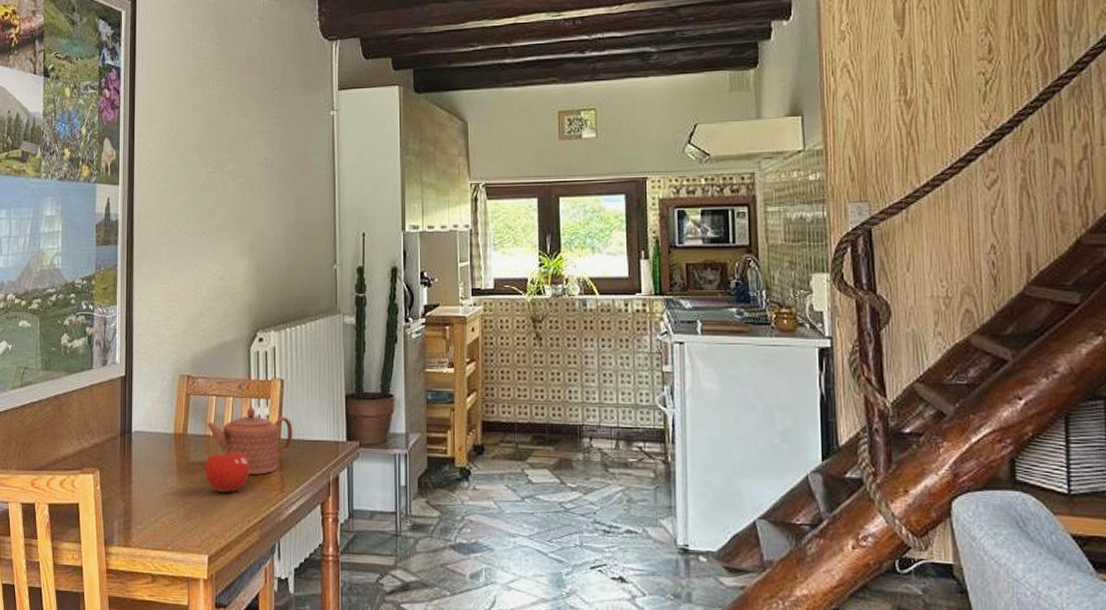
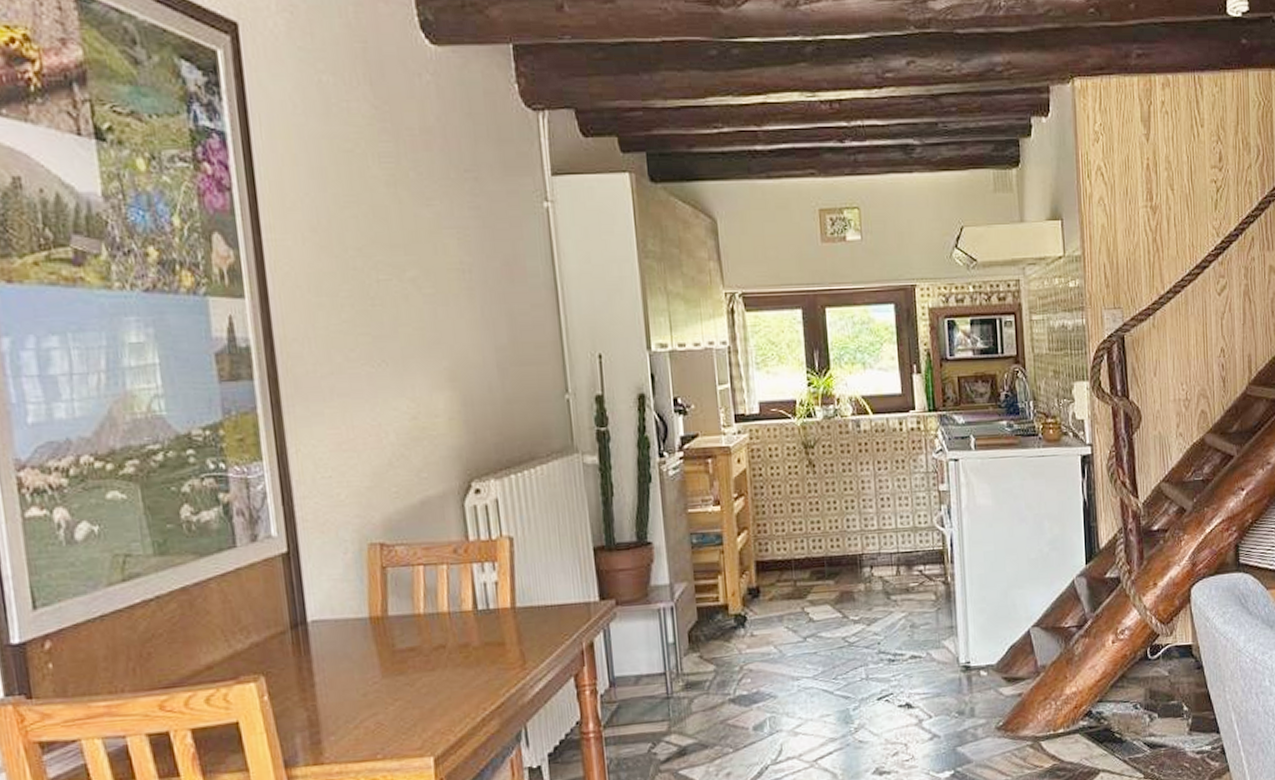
fruit: present [204,445,250,492] -> none [416,623,479,680]
teapot: present [207,407,293,475] -> none [414,574,532,655]

